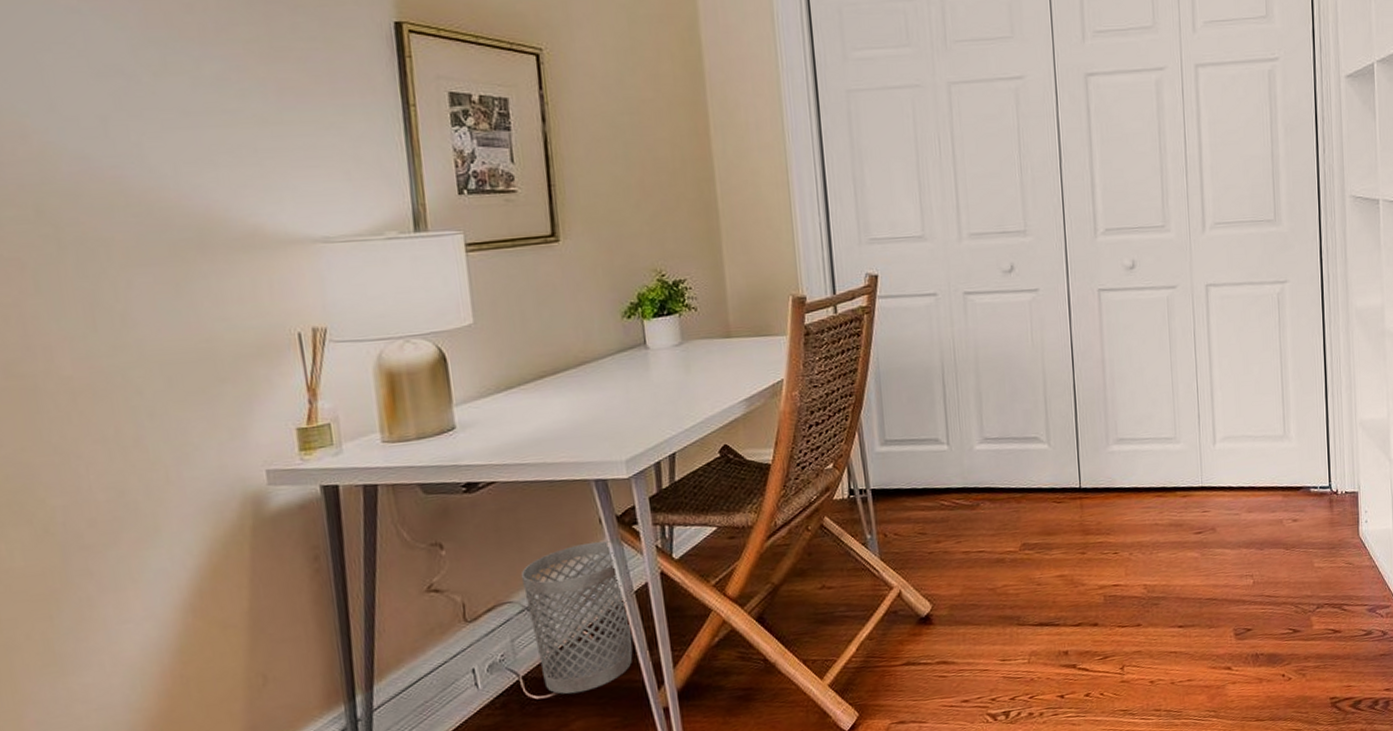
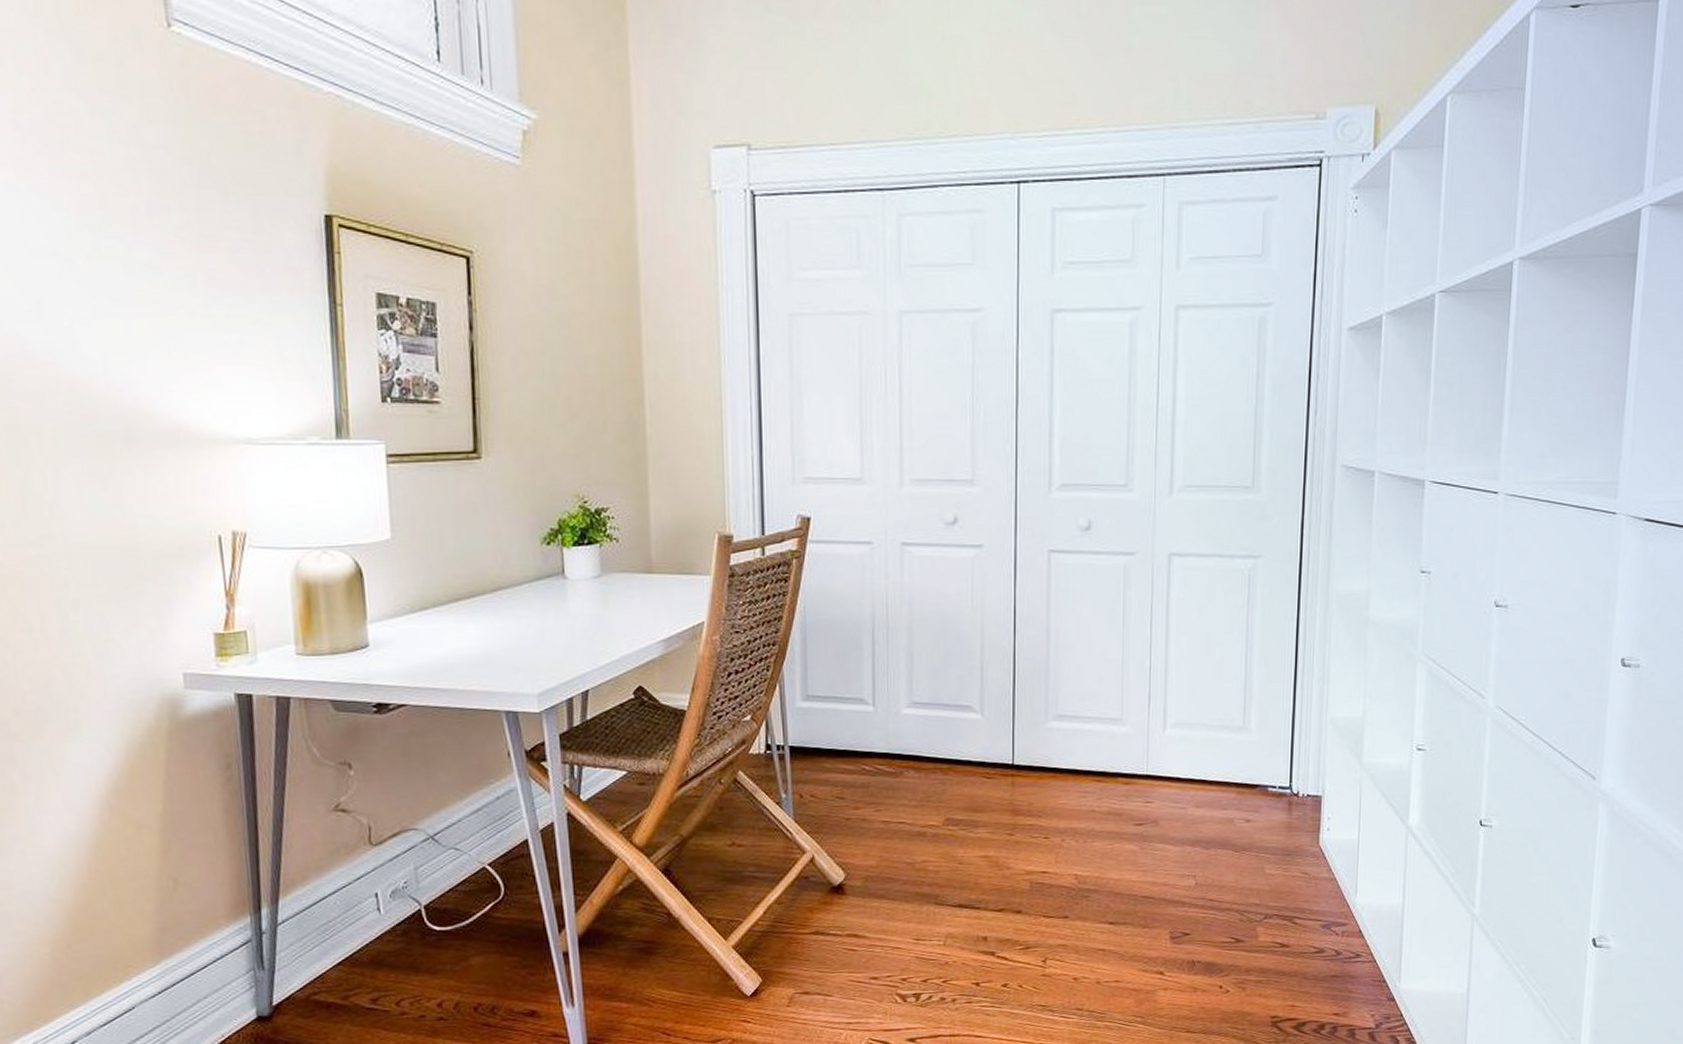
wastebasket: present [520,541,633,694] -> none [427,776,536,929]

